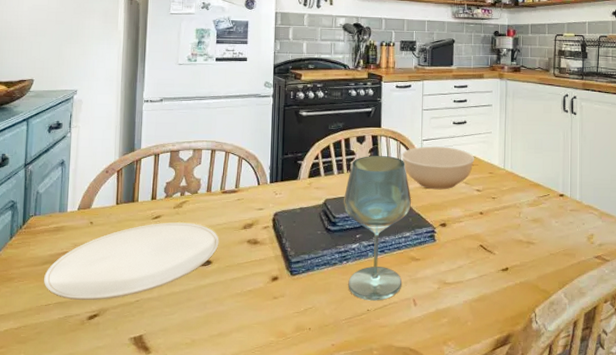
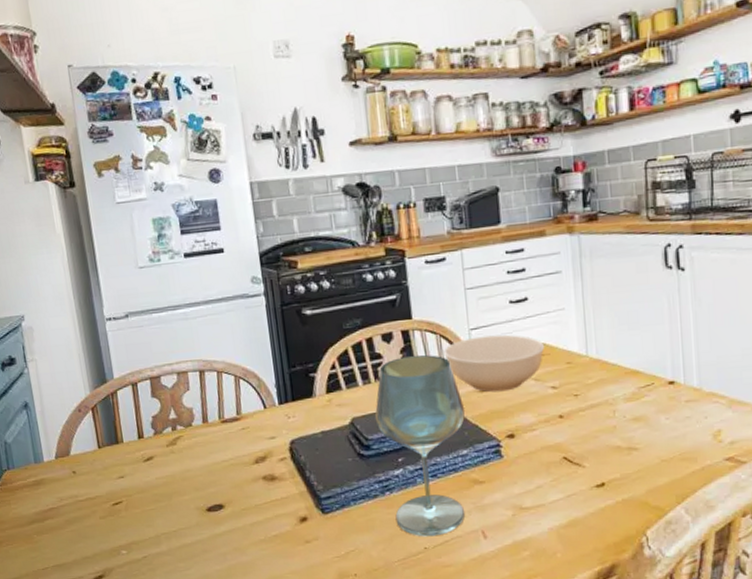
plate: present [44,222,219,301] -> none [34,462,229,562]

